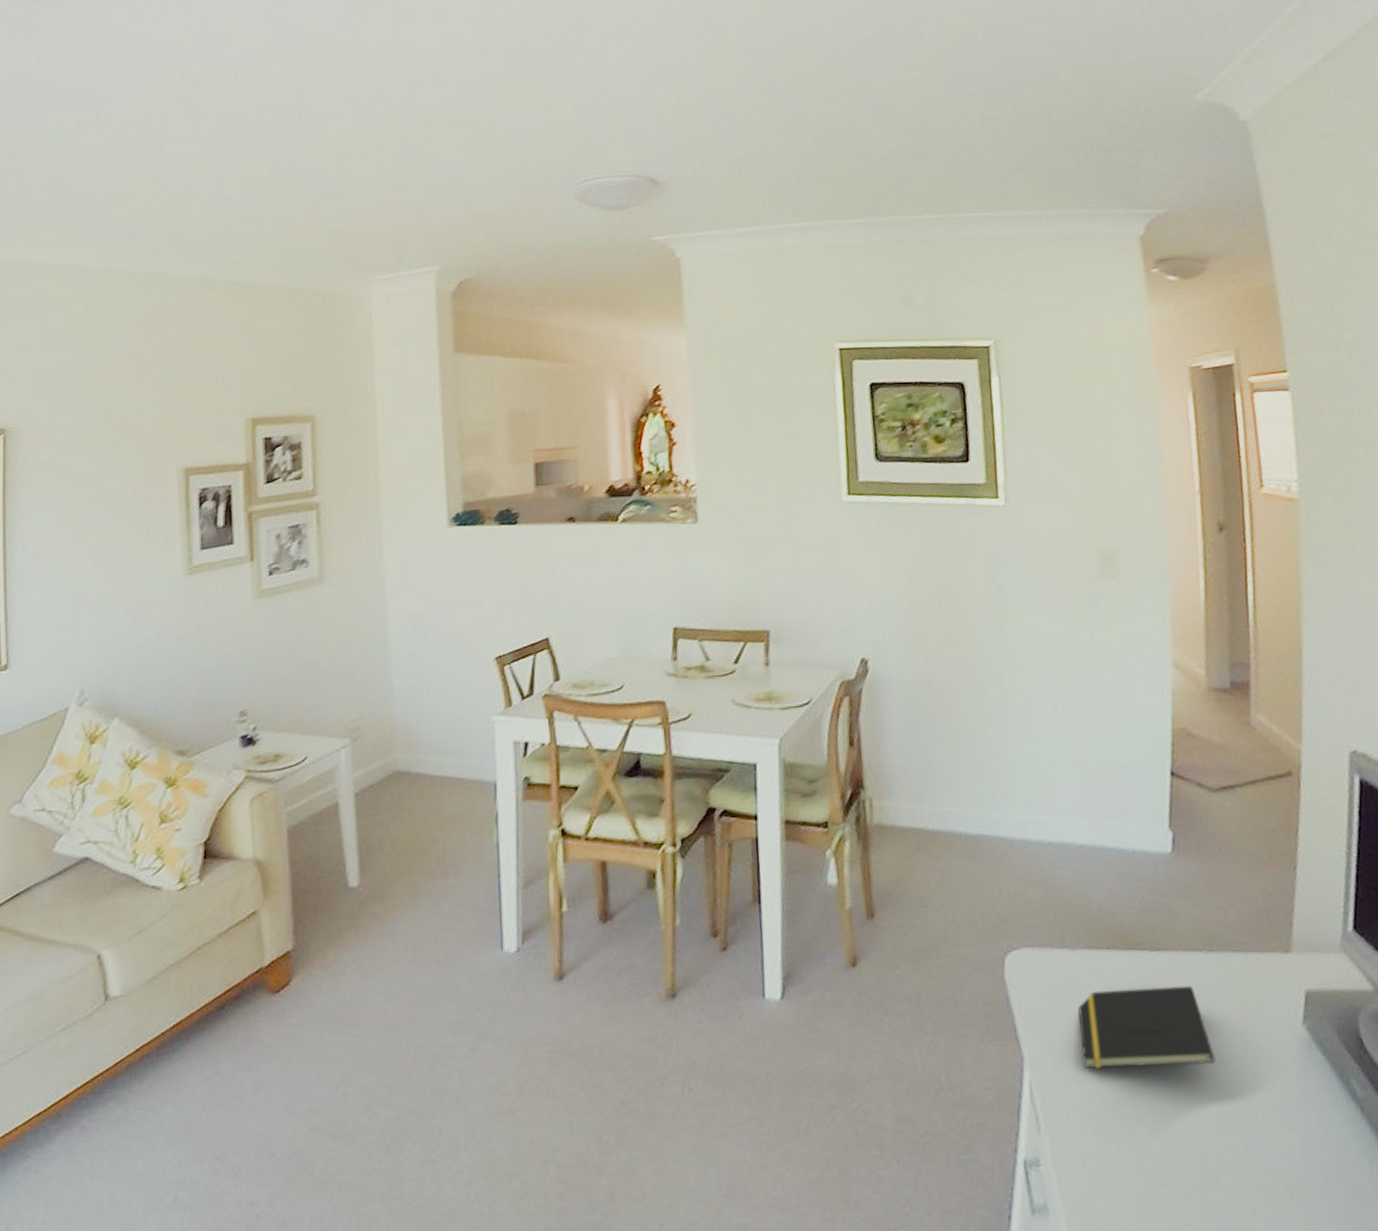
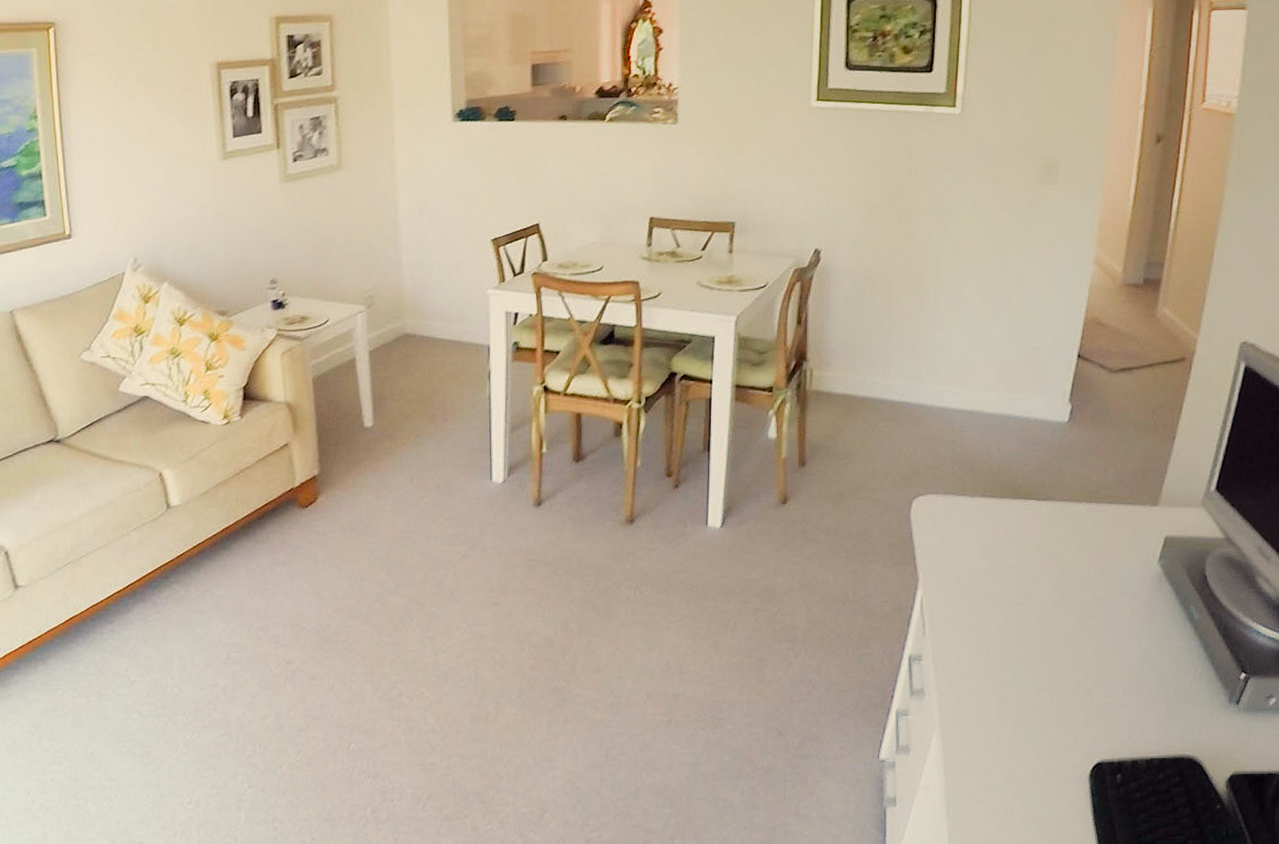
notepad: present [1078,985,1216,1069] -> none [967,529,1079,591]

